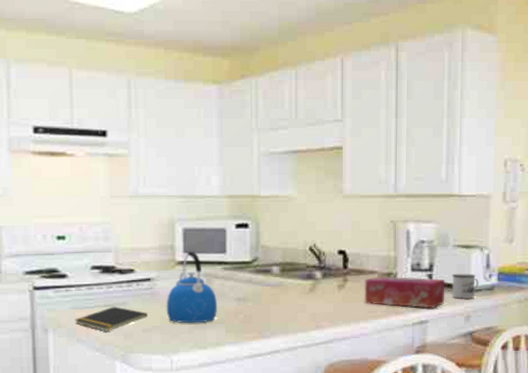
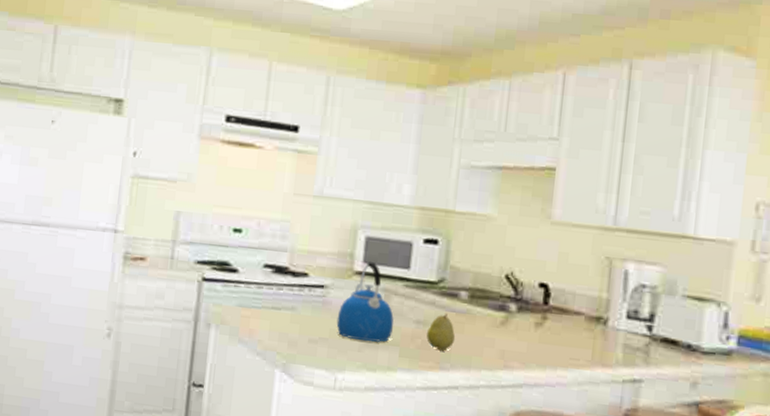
notepad: present [75,306,148,332] -> none [239,309,316,336]
fruit: none [248,288,273,322] -> present [427,313,456,351]
tissue box: present [364,276,445,308] -> none [565,319,669,367]
mug: present [452,273,479,299] -> none [675,329,712,362]

